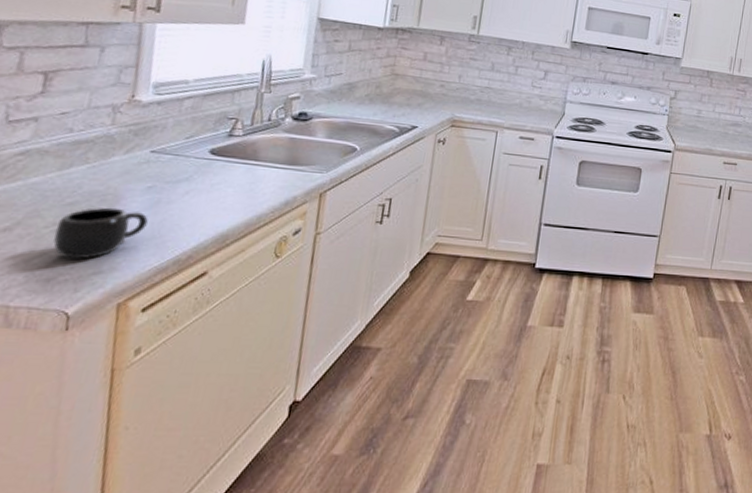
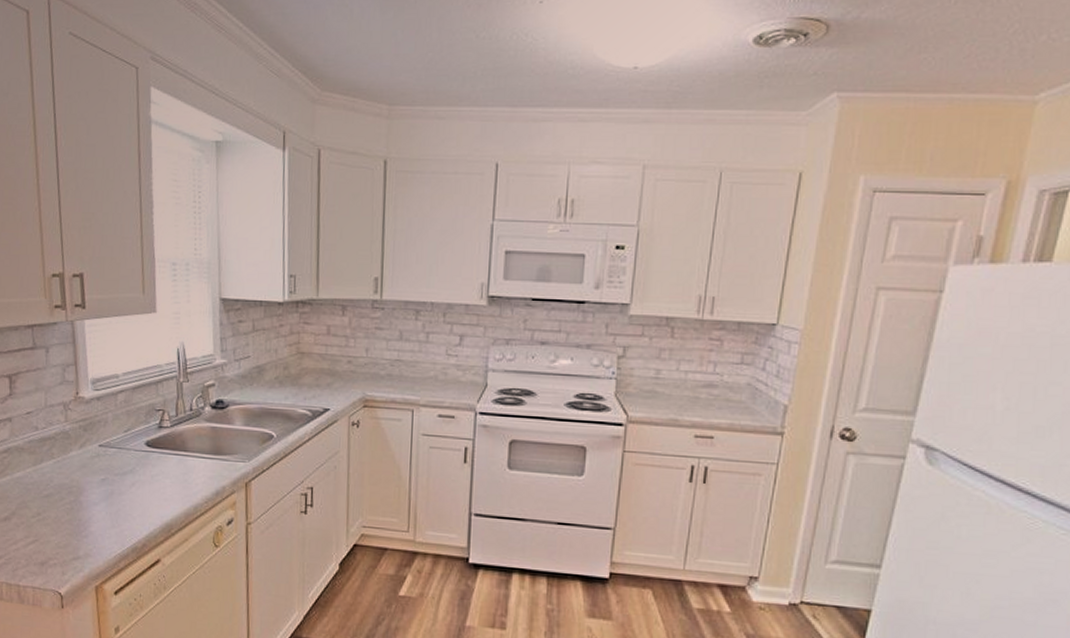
mug: present [53,207,148,261] -> none [40,498,107,547]

